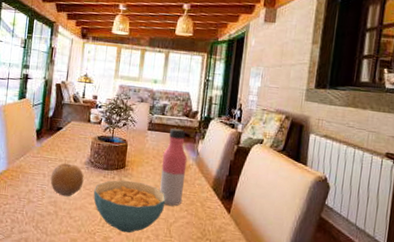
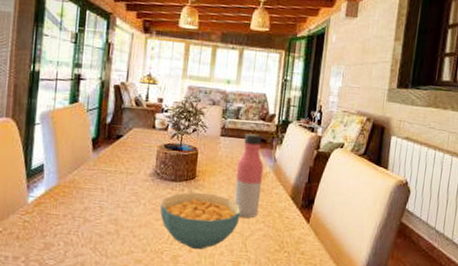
fruit: present [50,163,84,197] -> none [109,175,149,214]

